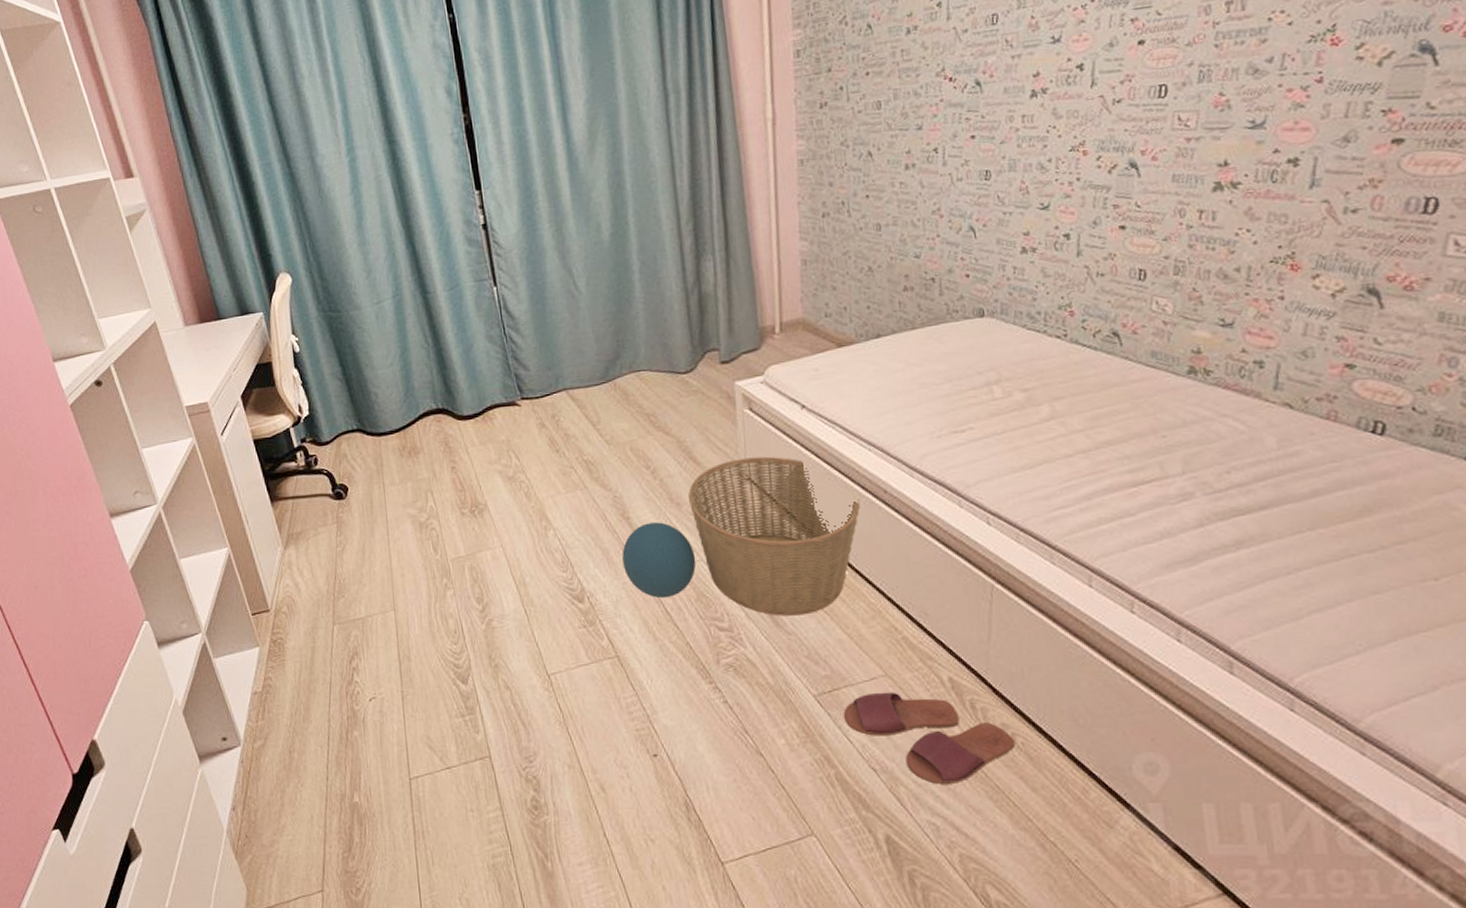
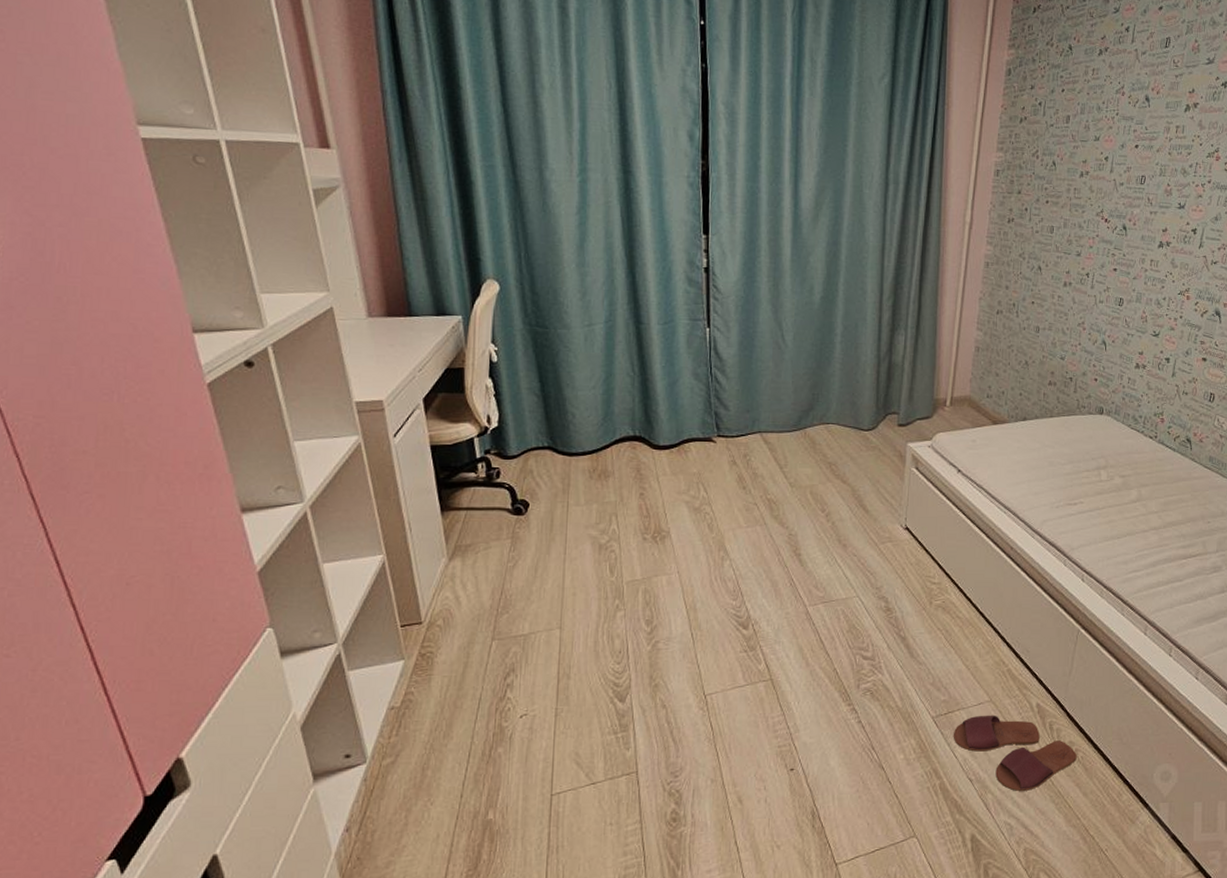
ball: present [622,522,696,599] -> none [789,560,853,629]
basket: present [688,456,860,616] -> none [853,510,991,649]

